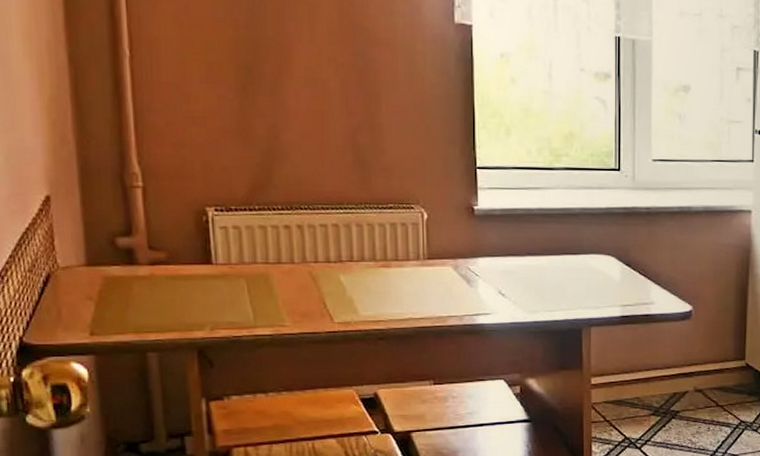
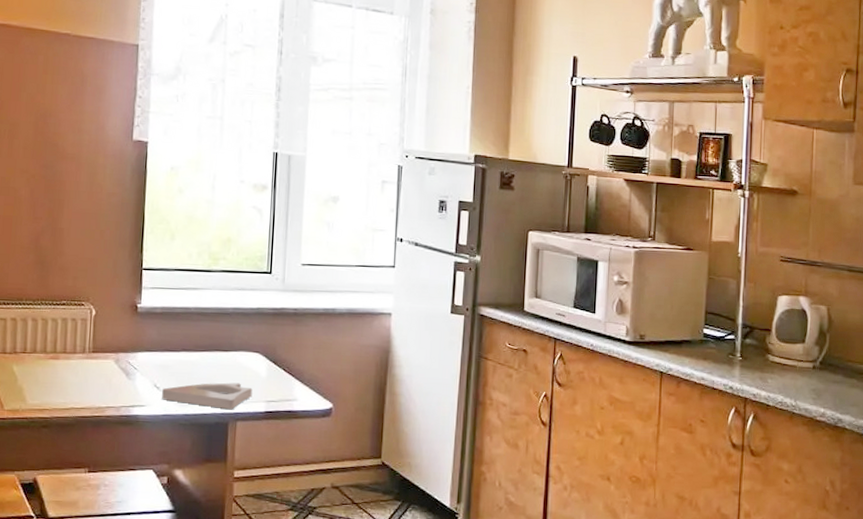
napkin holder: none [508,287,606,316] -> present [162,382,253,410]

